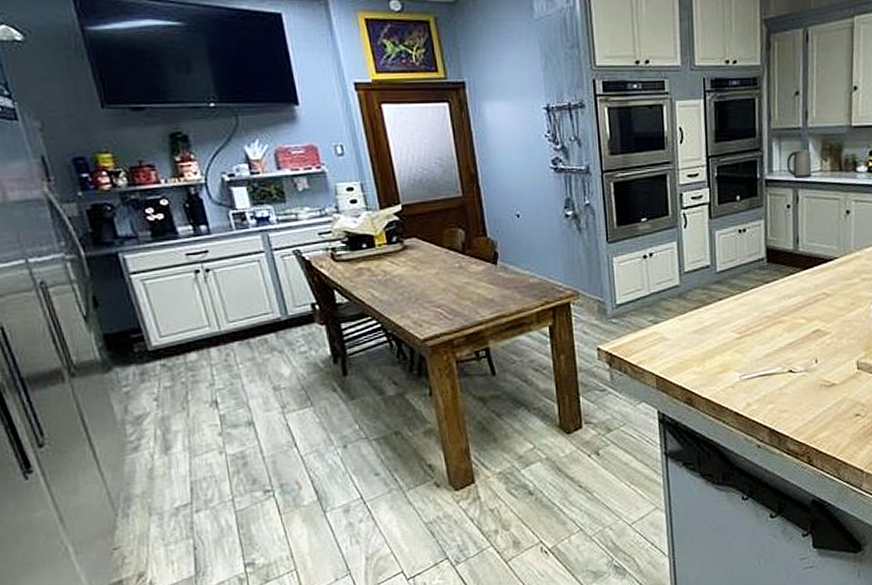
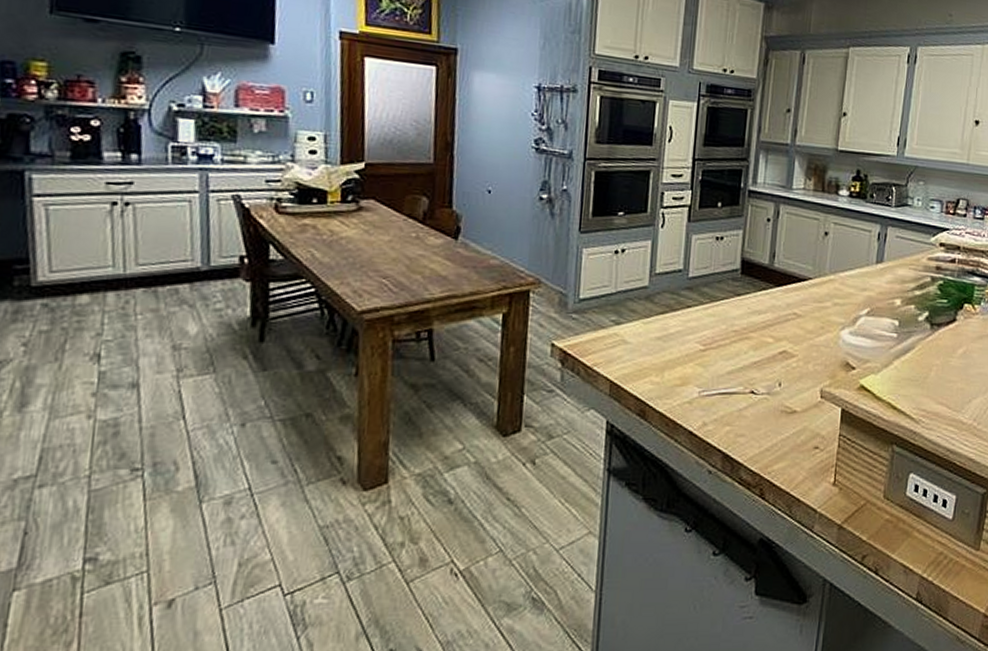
kettle: present [787,148,812,179] -> none [771,164,797,195]

